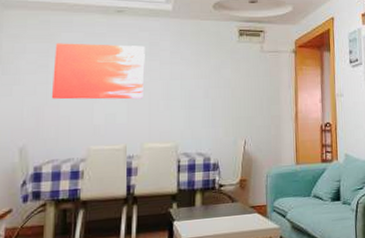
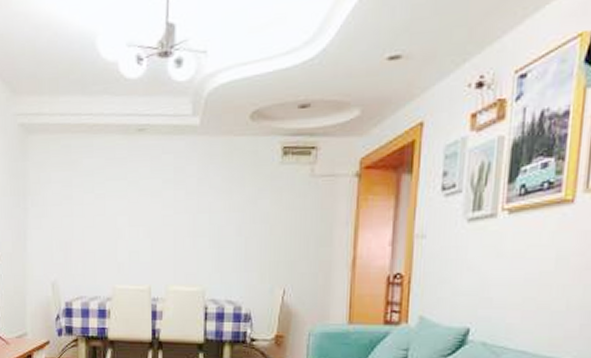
wall art: present [51,43,145,100] -> none [76,170,169,236]

